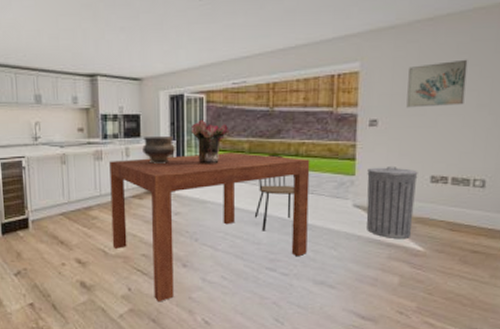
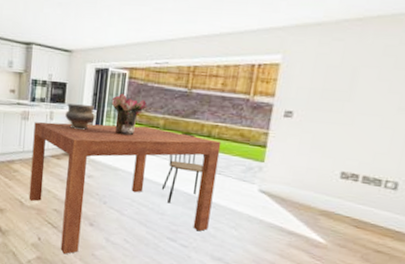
trash can: present [366,165,418,238] -> none [270,156,329,229]
wall art: present [406,59,468,108] -> none [324,61,395,107]

